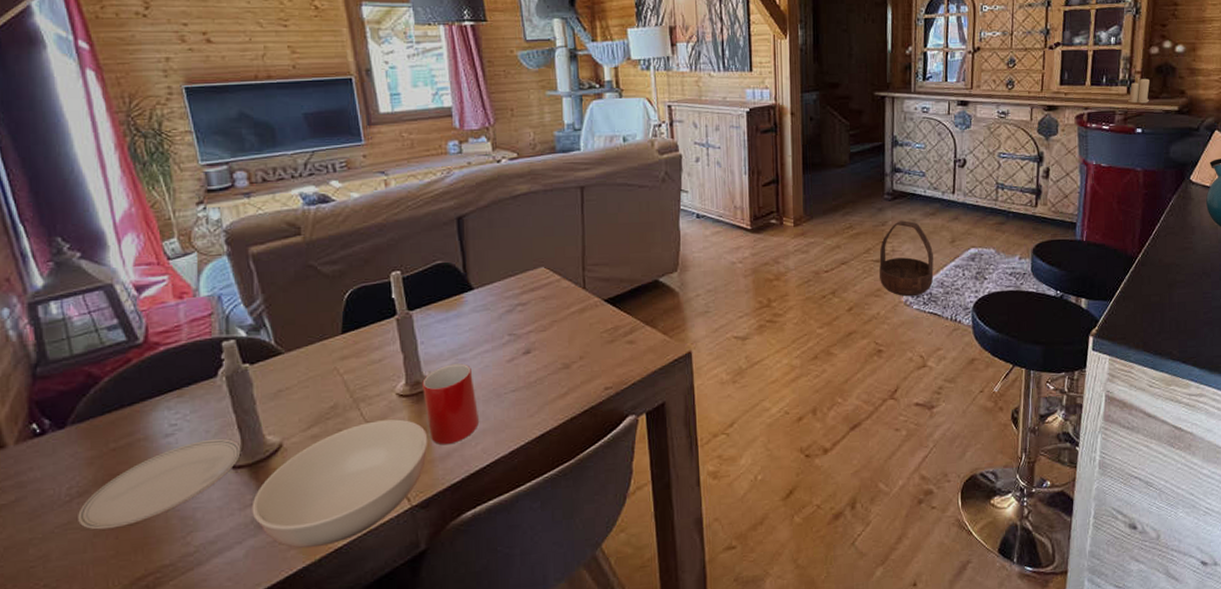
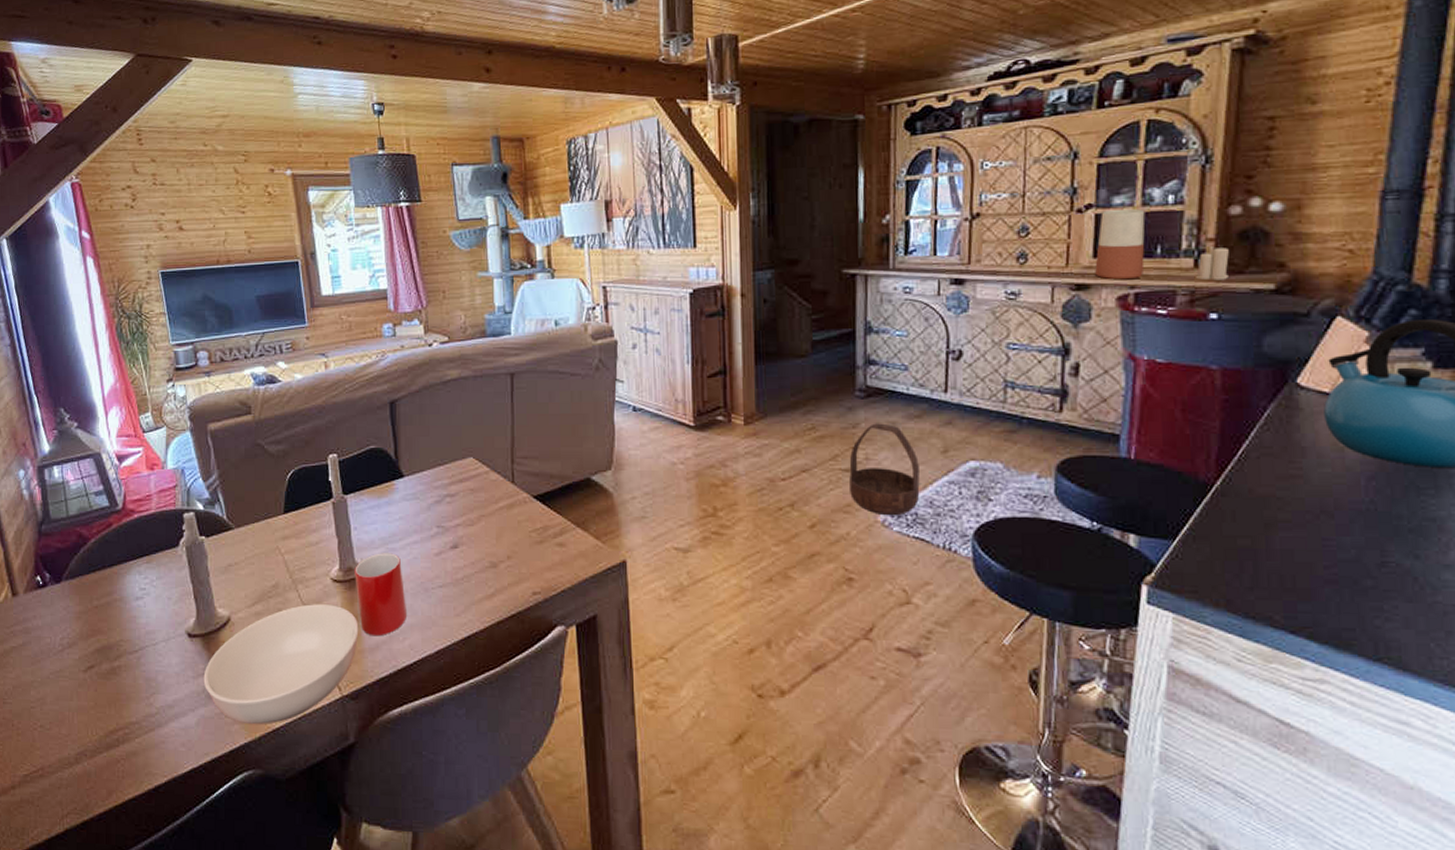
plate: present [78,438,241,530] -> none [68,606,196,681]
vase: none [1061,48,1096,103] -> present [1095,209,1146,280]

